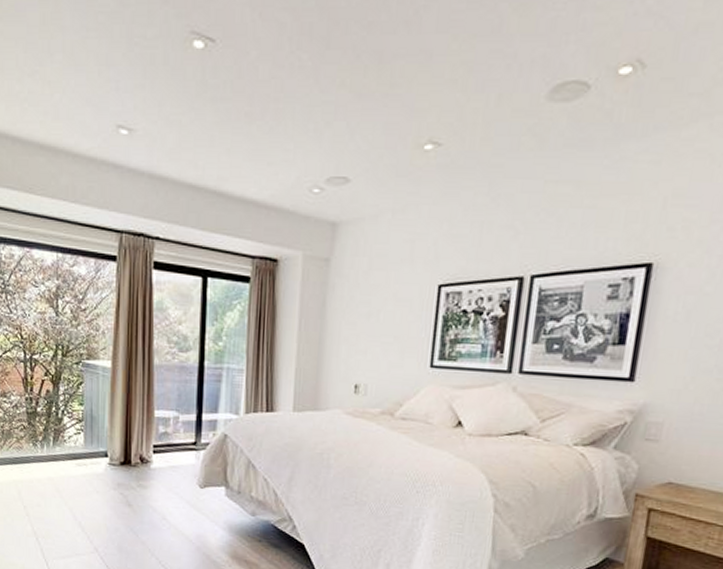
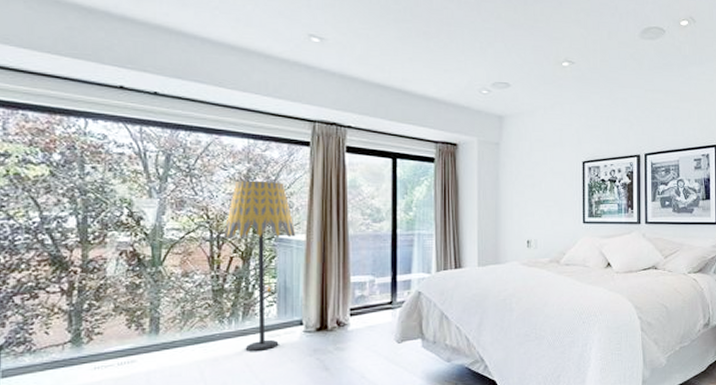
floor lamp: none [36,299,102,479] -> present [223,180,296,352]

